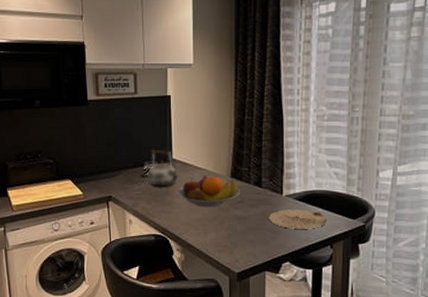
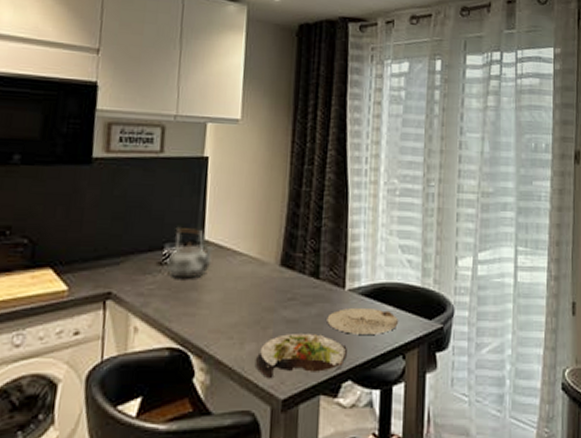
fruit bowl: present [176,176,240,208] -> none [205,264,291,308]
salad plate: none [216,226,285,257] -> present [255,332,347,378]

